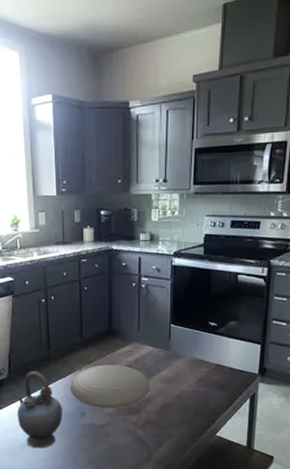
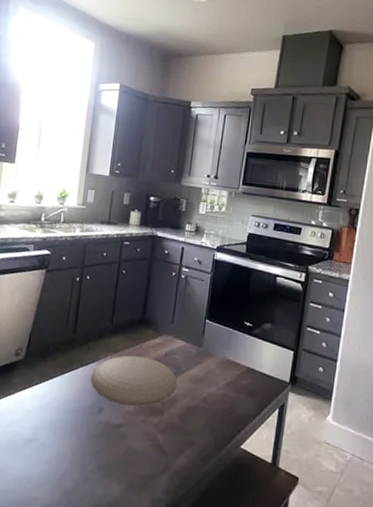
teapot: present [16,372,63,449] -> none [25,355,79,447]

